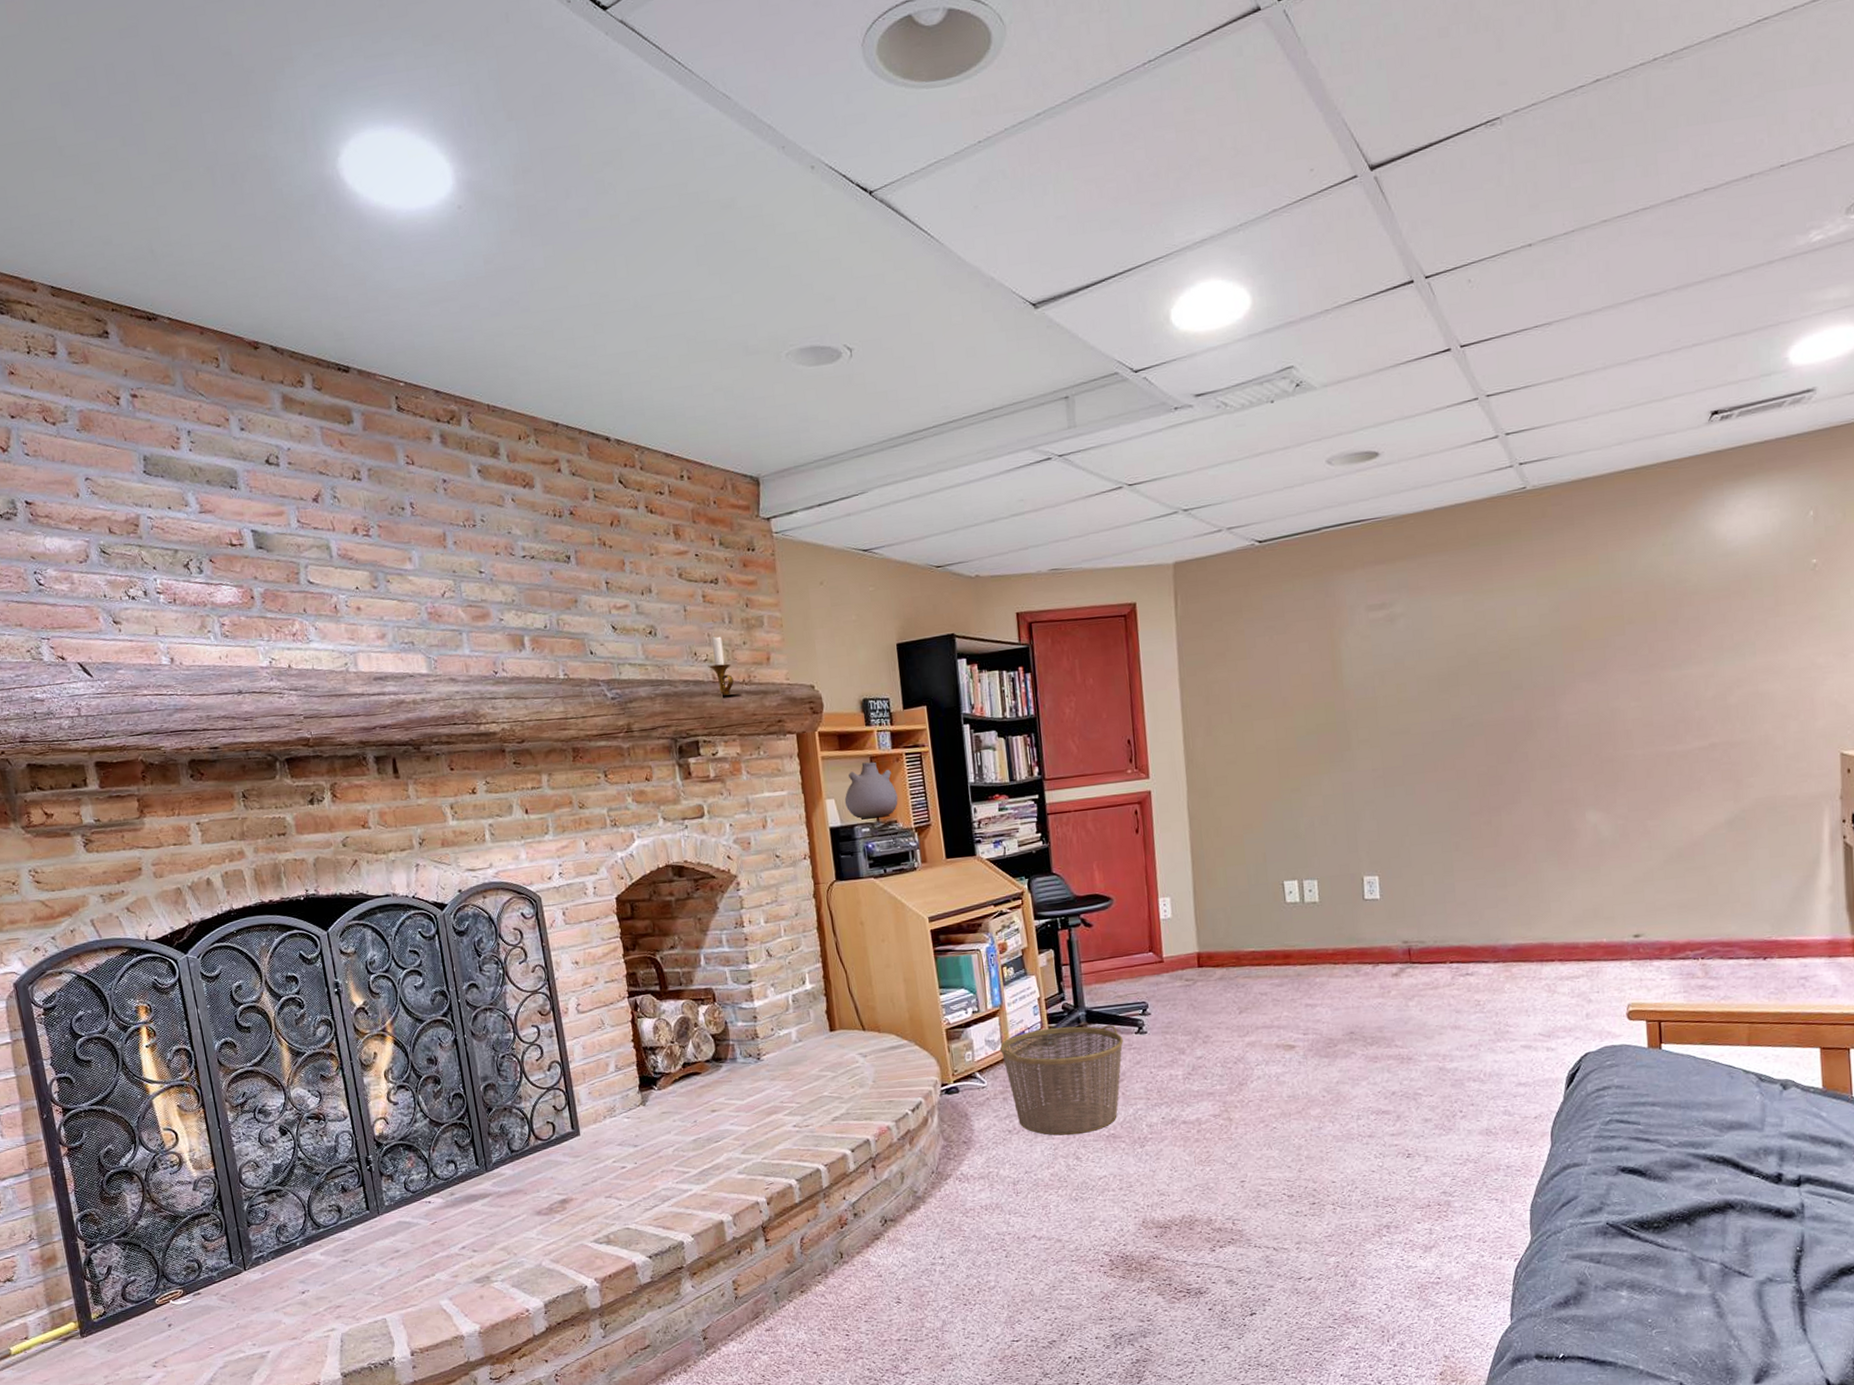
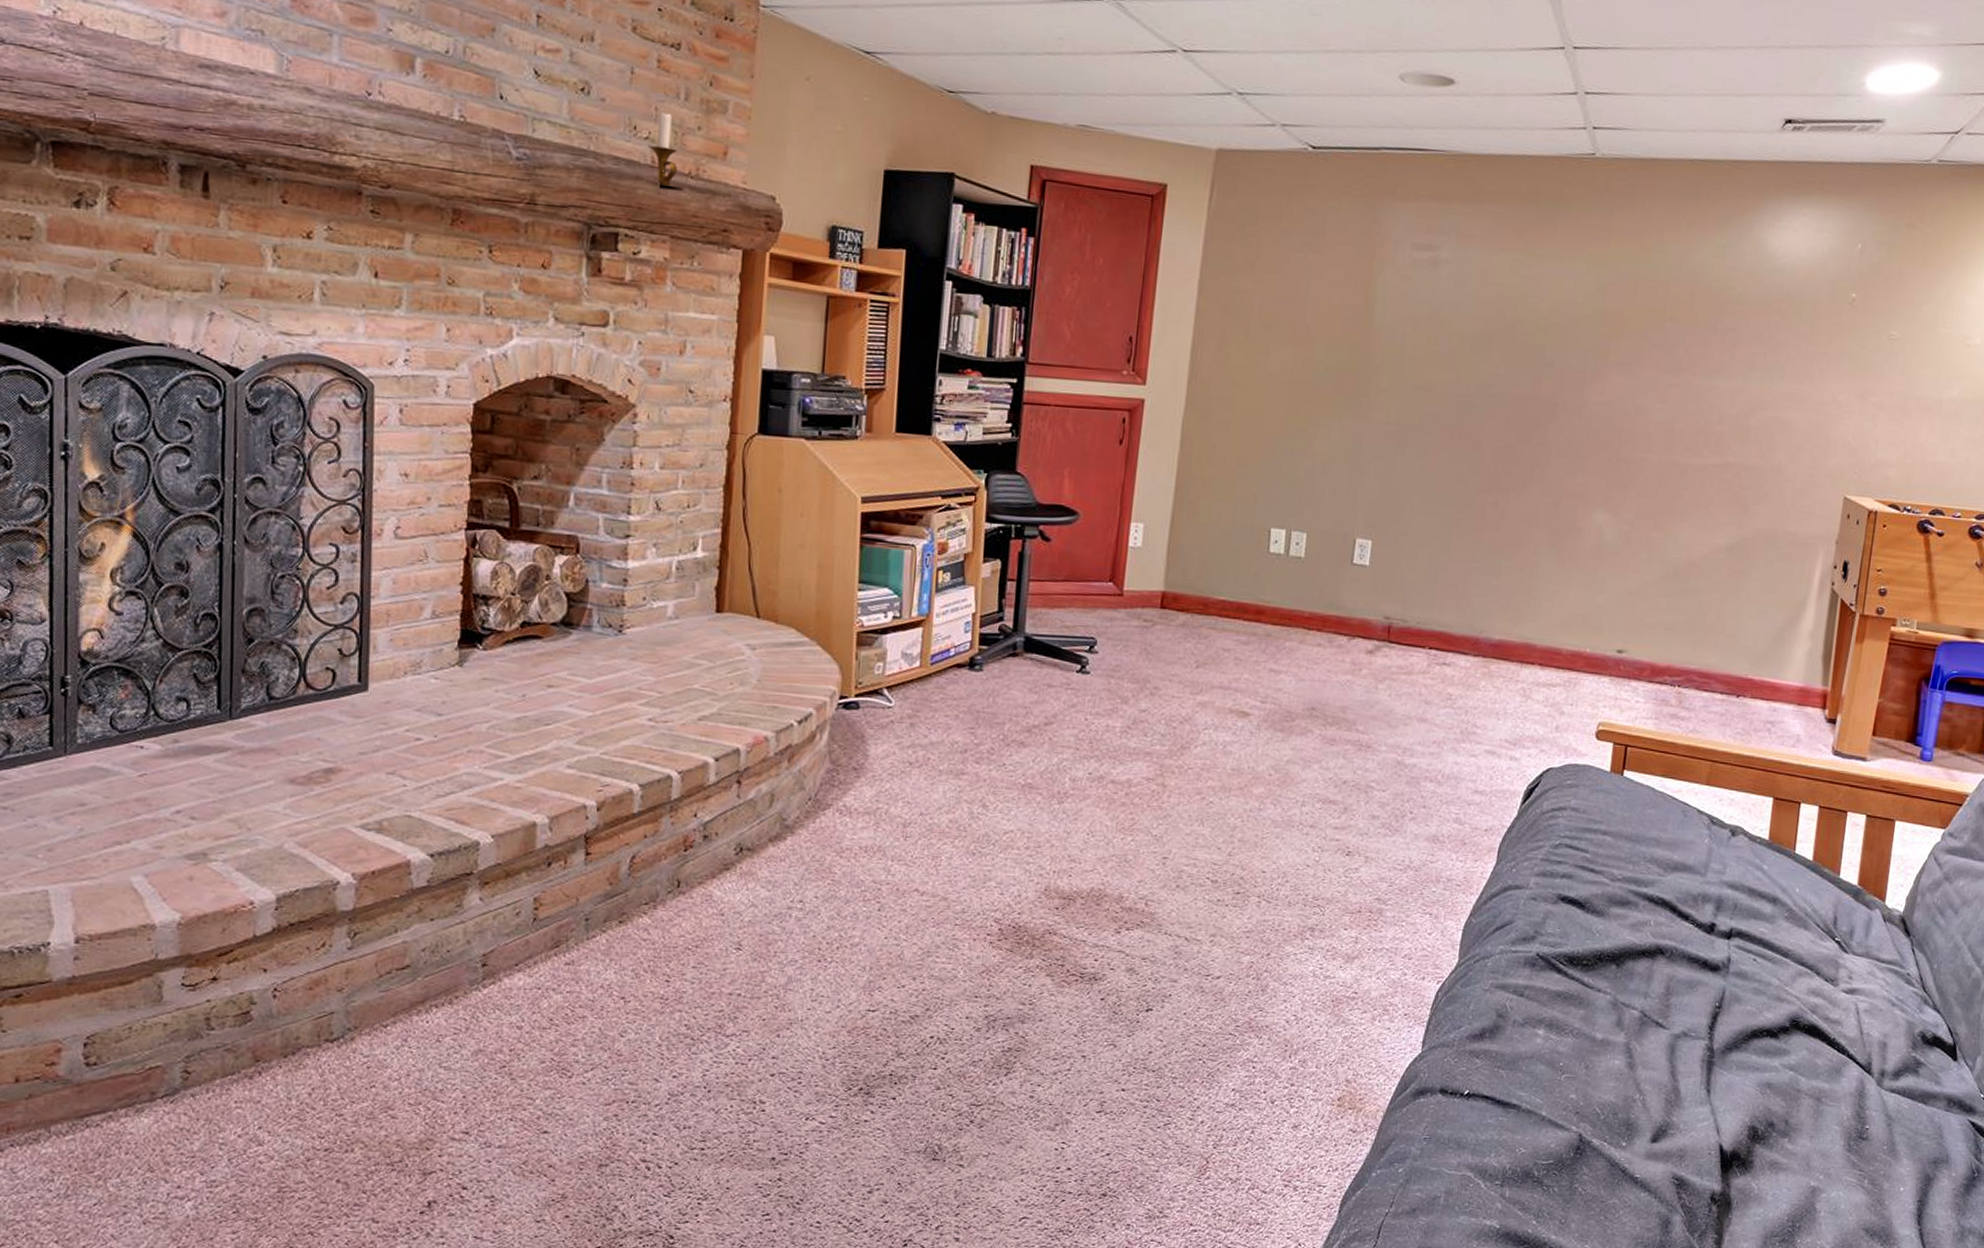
vase: present [844,762,898,820] -> none [786,301,852,370]
basket: present [999,1025,1123,1136] -> none [916,650,1062,778]

